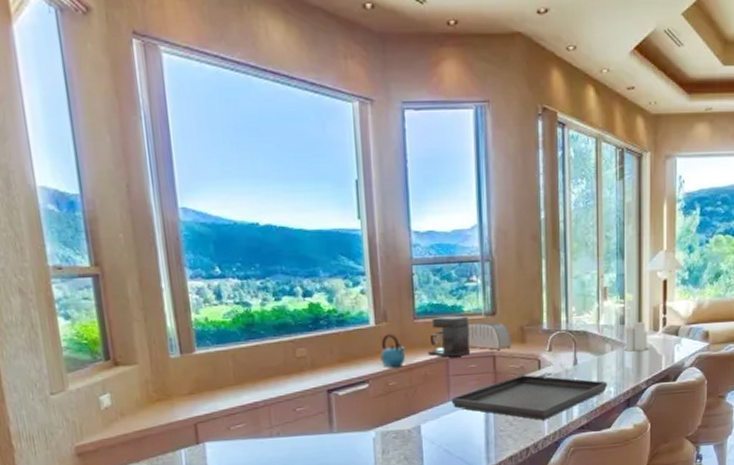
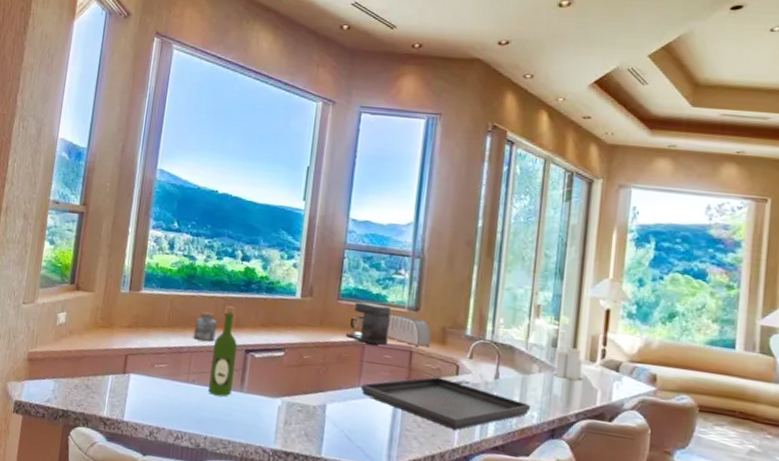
jar: none [265,359,292,391] -> present [193,311,217,341]
wine bottle: none [292,349,321,443] -> present [208,307,237,397]
kettle: present [380,334,406,368] -> none [299,308,325,342]

